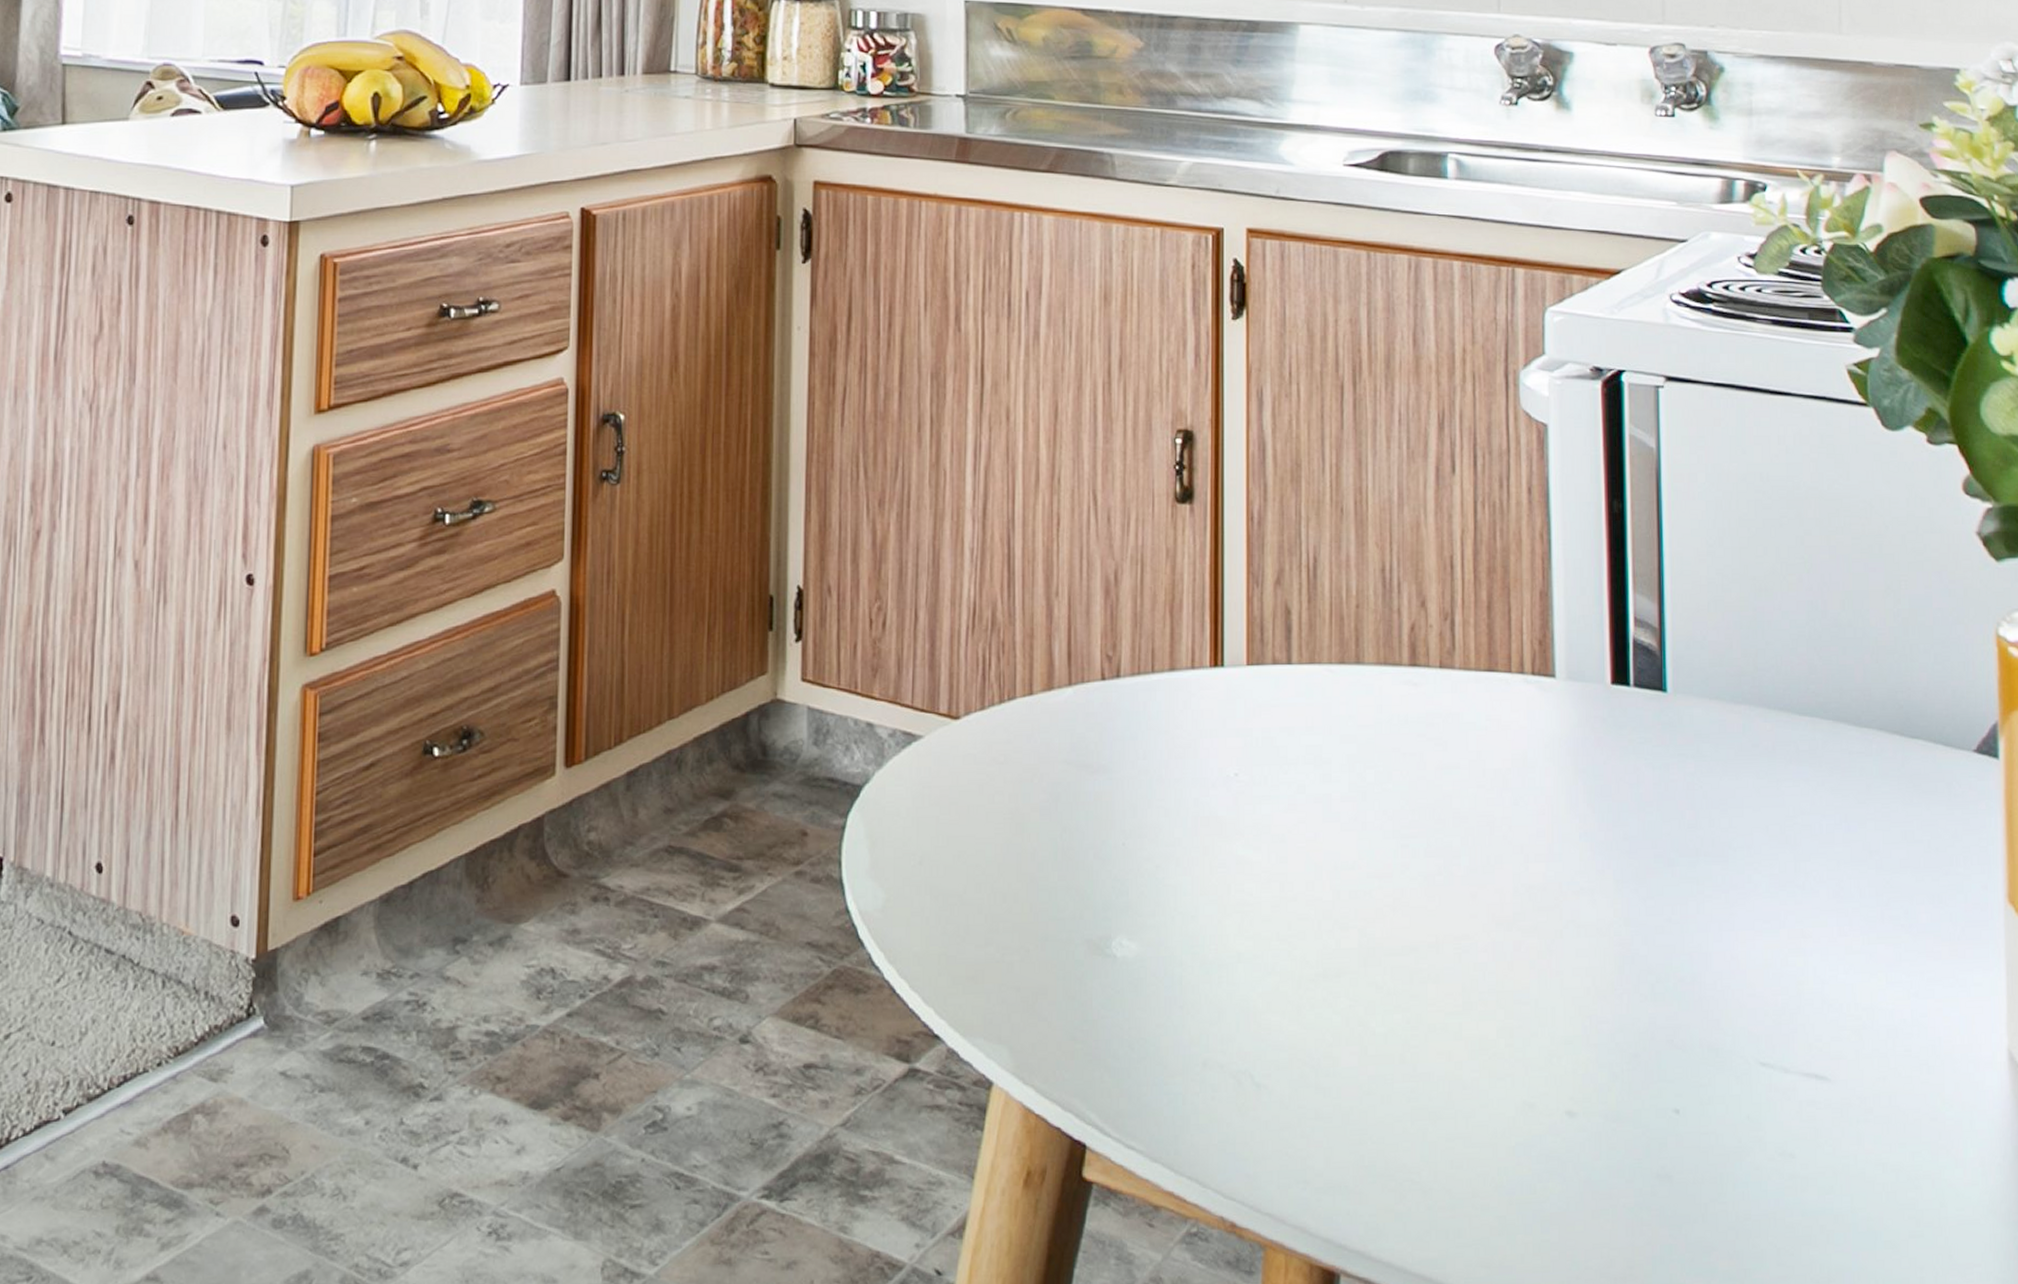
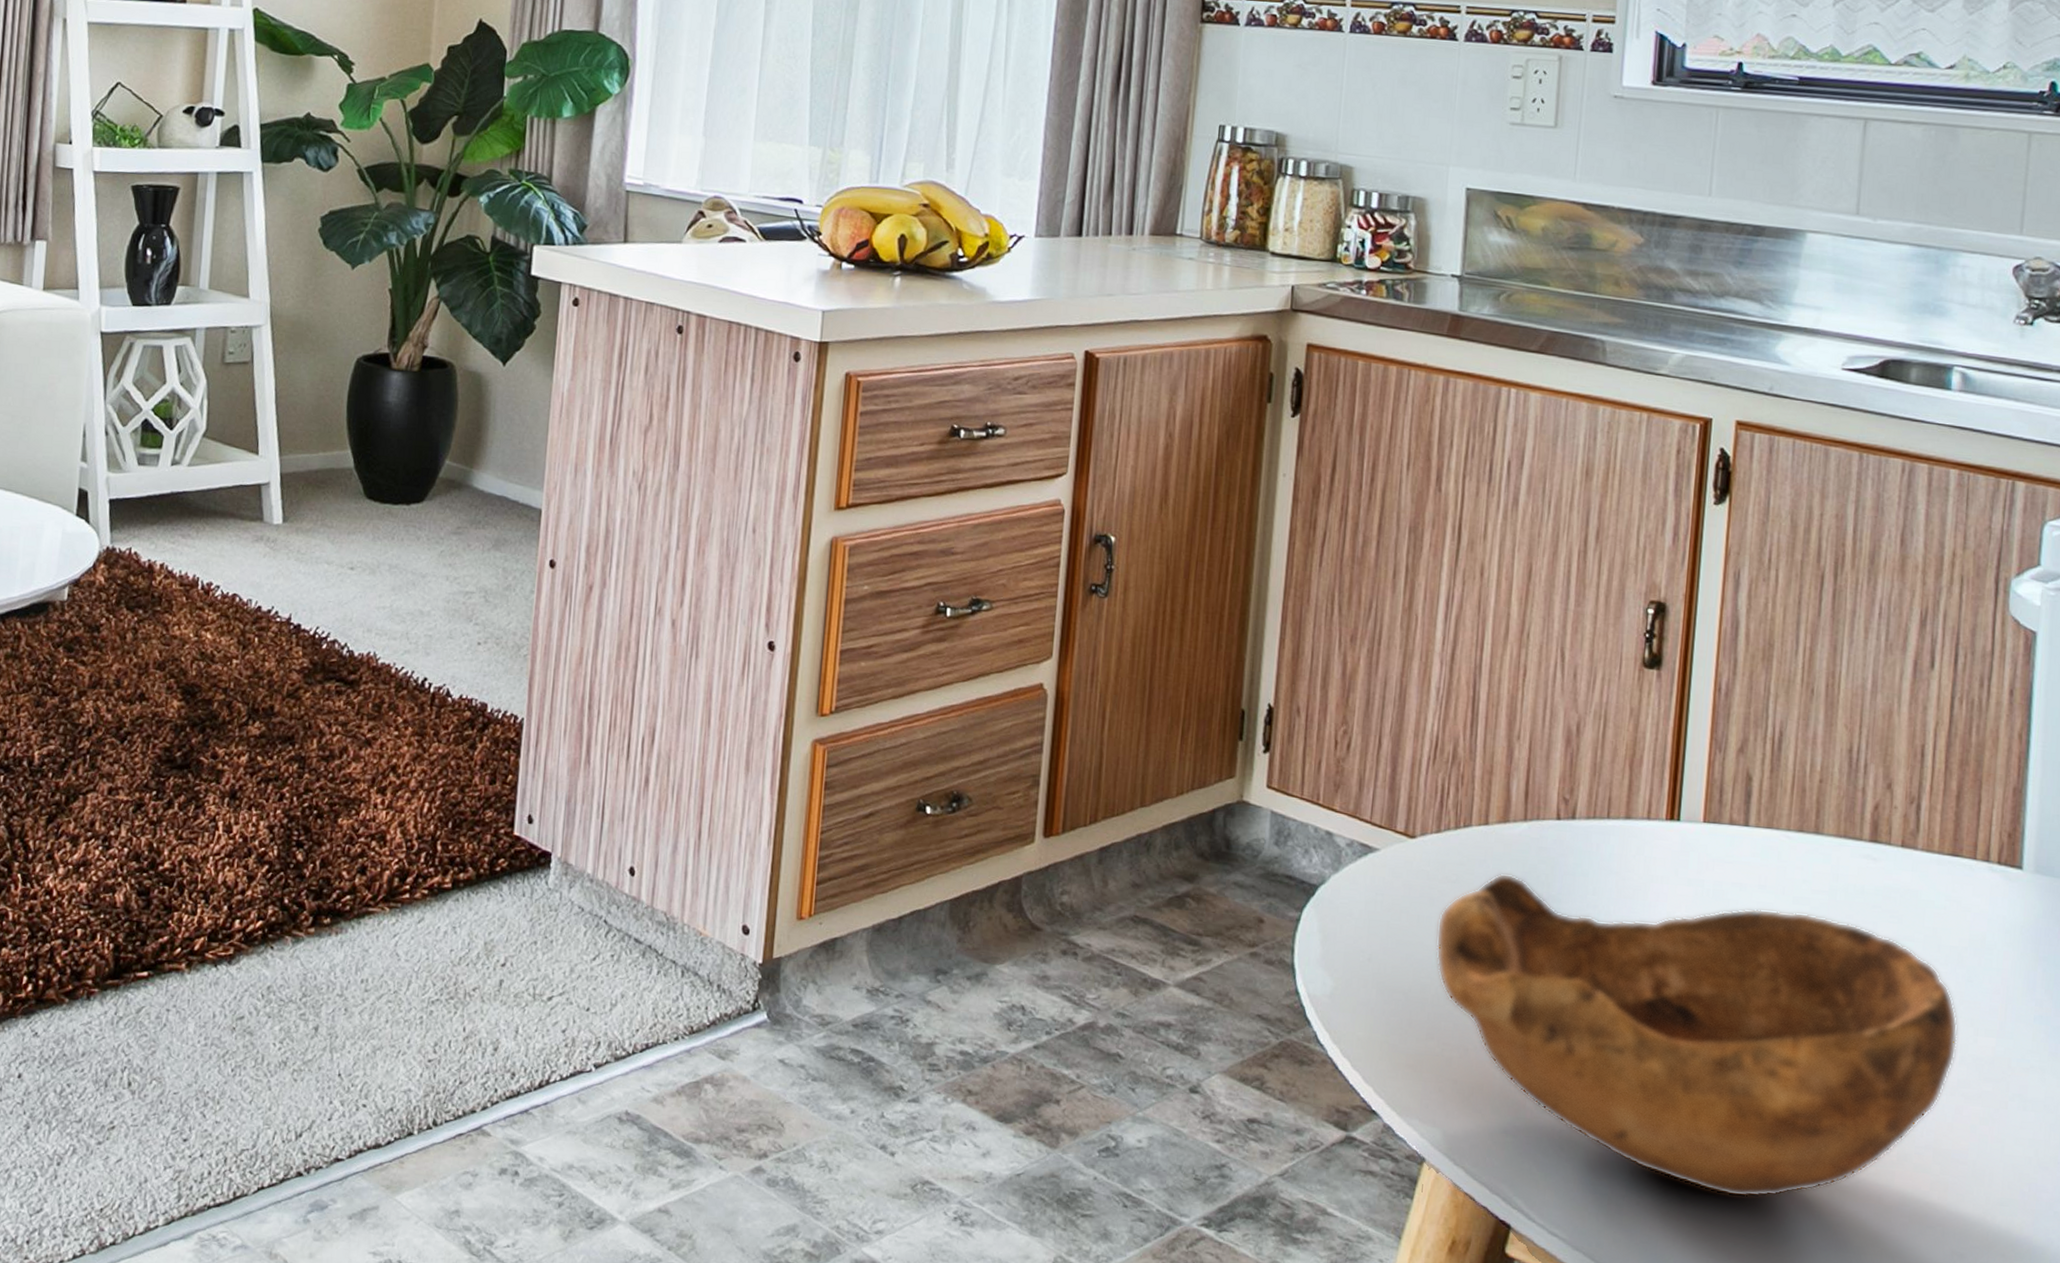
bowl: none [988,747,1509,1076] -> present [1436,873,1958,1198]

